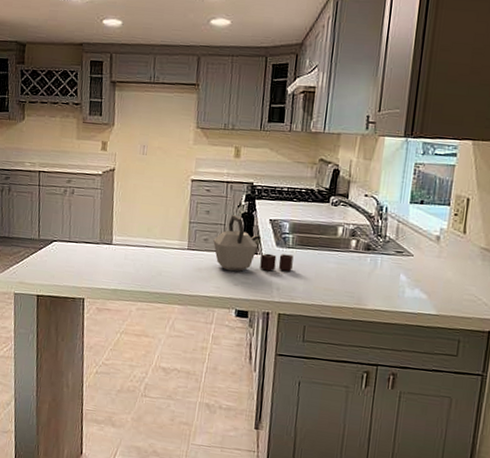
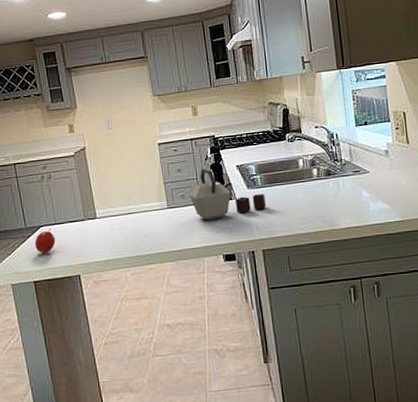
fruit: none [44,244,67,270] -> present [35,227,56,254]

